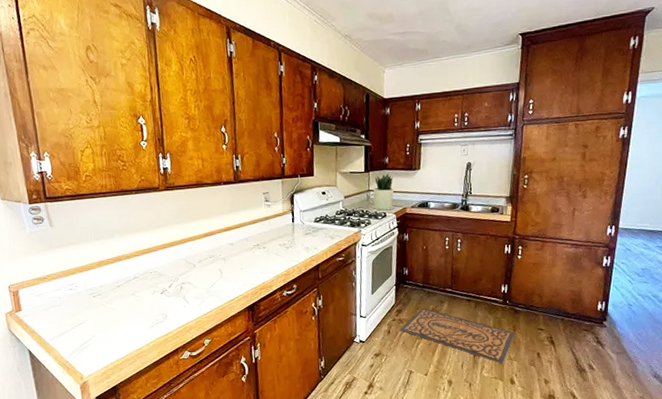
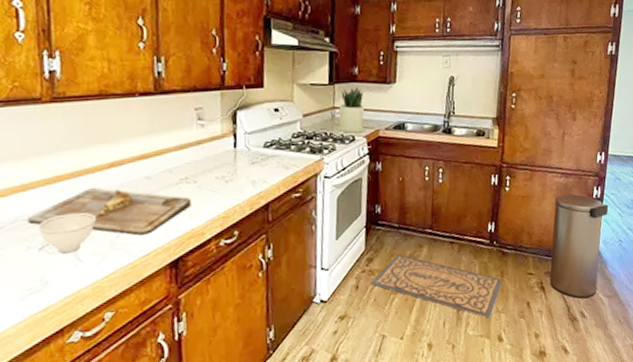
cutting board: none [152,251,262,286] -> present [26,188,191,236]
bowl: none [159,268,198,297] -> present [38,212,97,254]
pedal bin: none [553,262,618,354] -> present [544,194,609,299]

